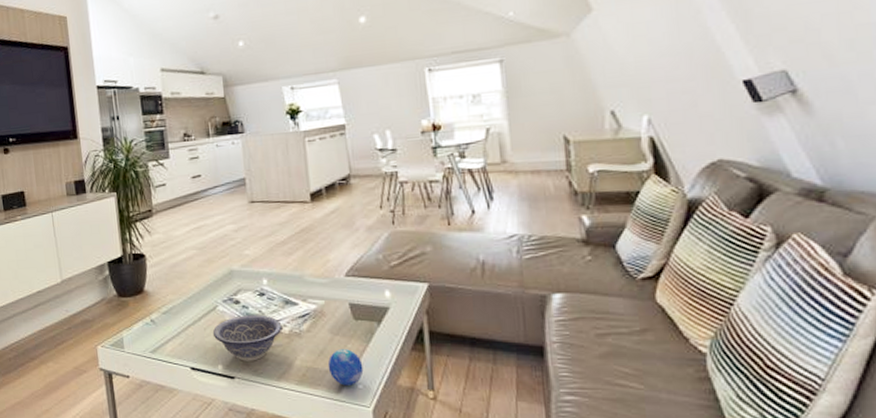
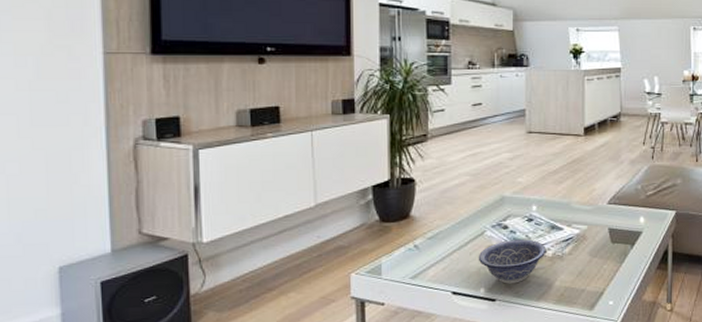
decorative orb: present [327,349,364,386] -> none [584,270,615,303]

